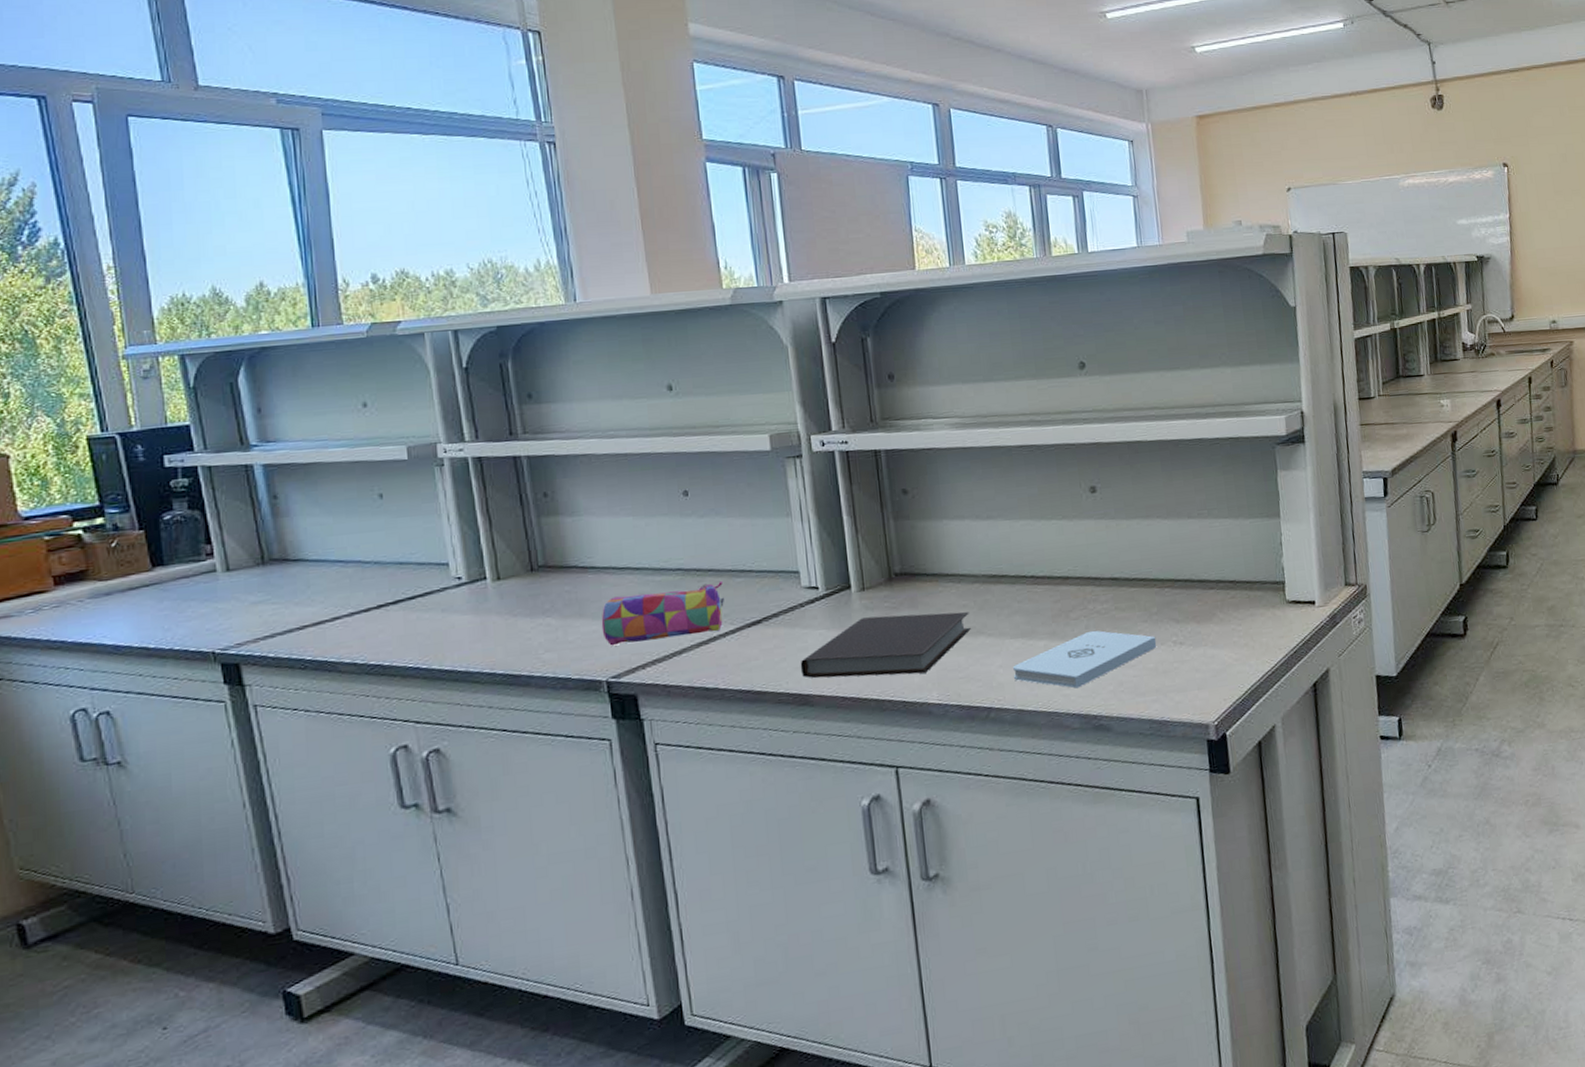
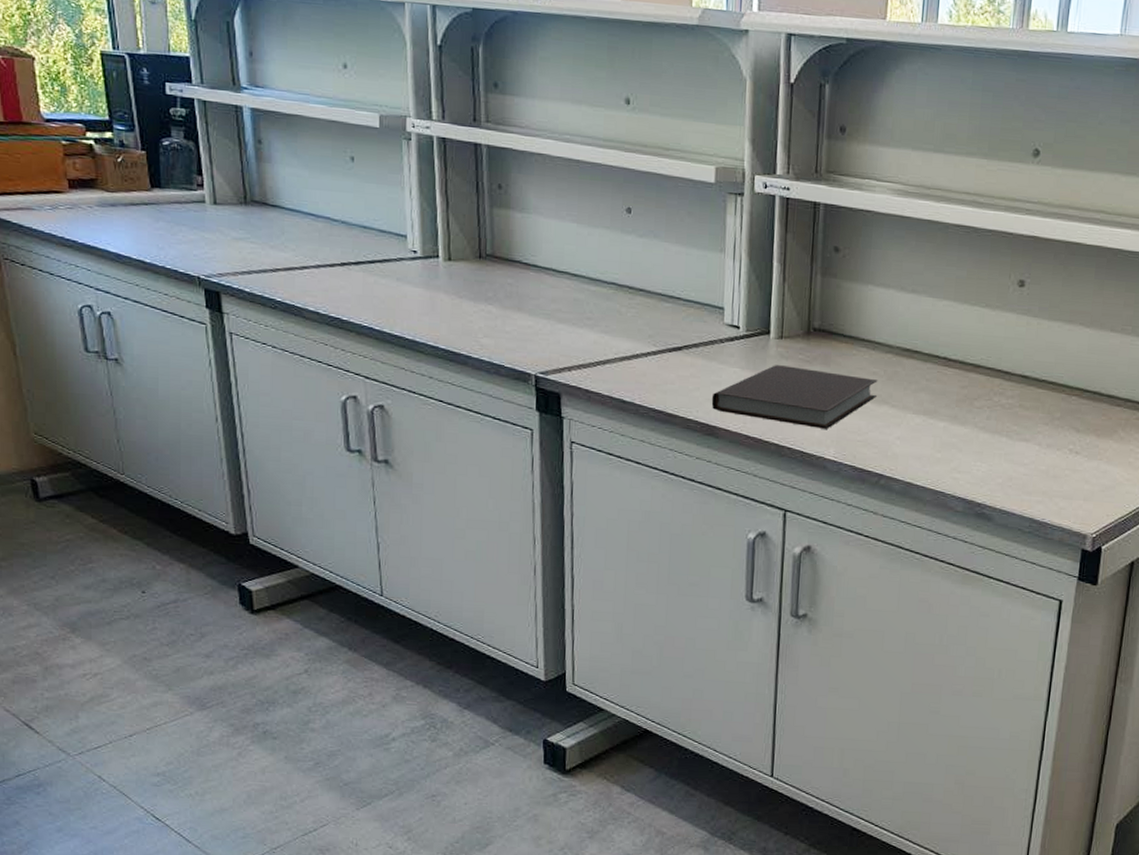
pencil case: present [601,580,724,646] -> none [536,298,651,349]
notepad: present [1013,630,1157,689] -> none [908,422,1054,474]

